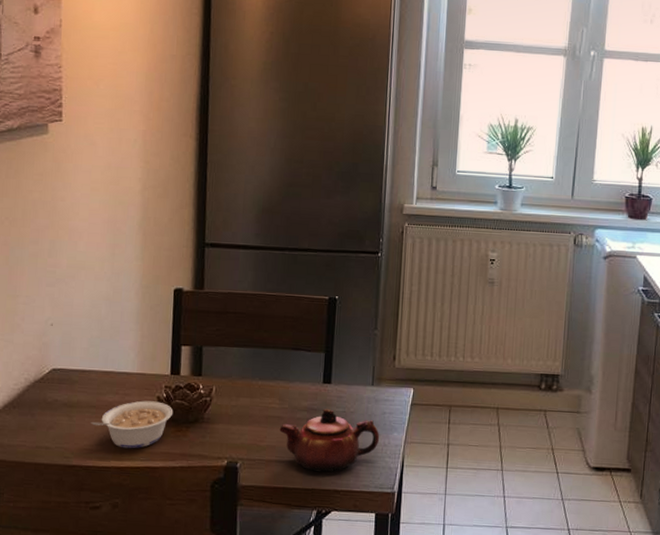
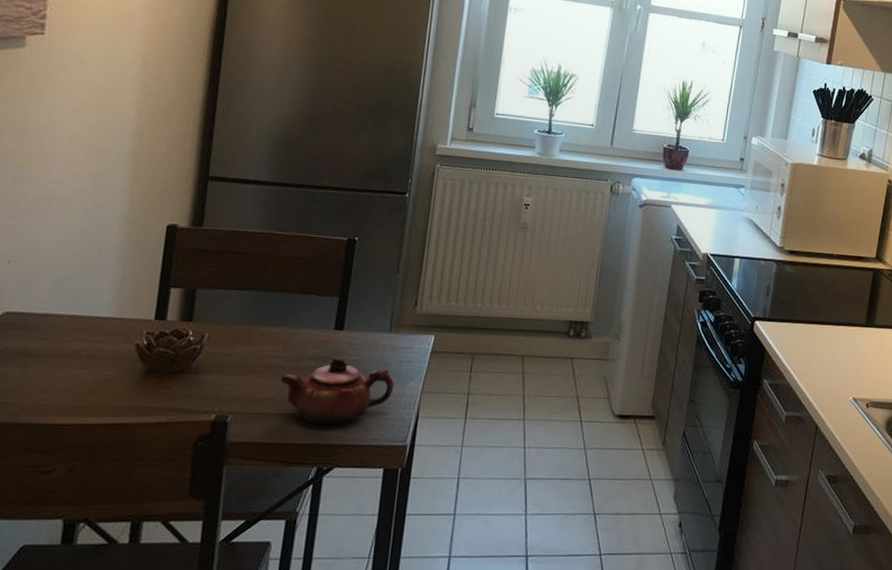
legume: present [90,400,174,449] -> none [48,348,155,404]

